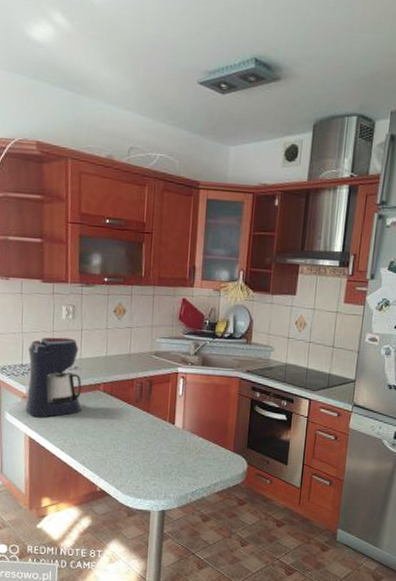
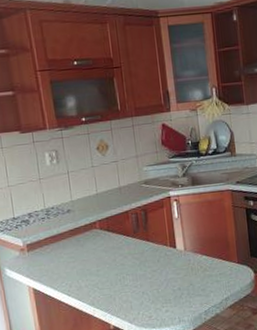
coffee maker: present [25,337,83,418] -> none [18,182,83,268]

